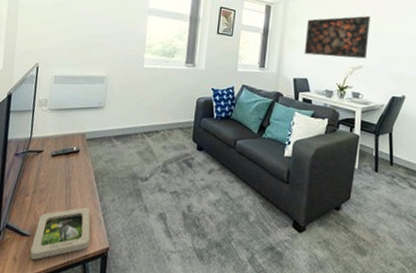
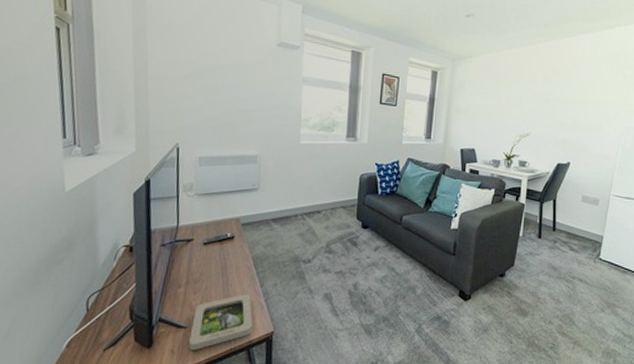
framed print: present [304,16,370,59] -> none [471,80,539,126]

